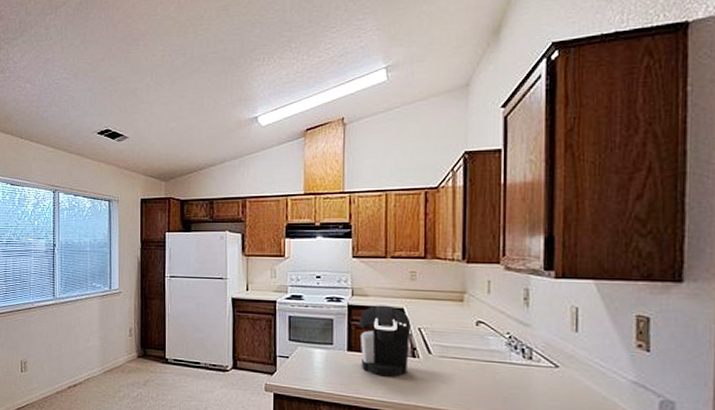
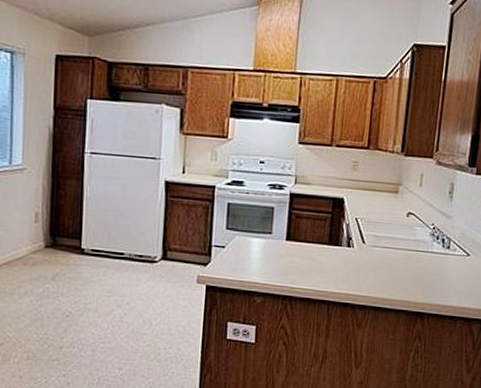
coffee maker: present [360,305,411,378] -> none [299,194,349,268]

